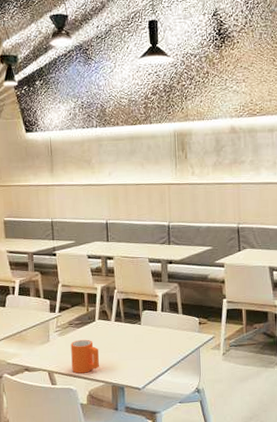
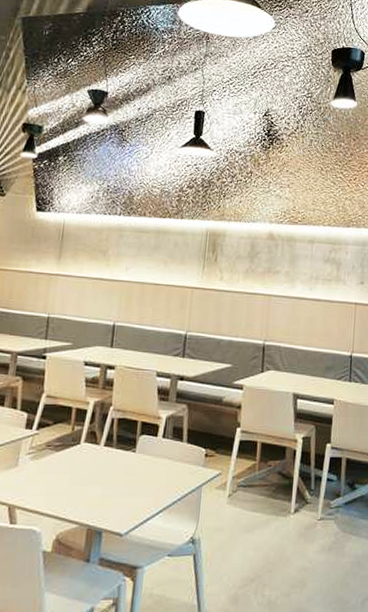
mug: present [71,339,99,374] -> none [40,466,78,510]

